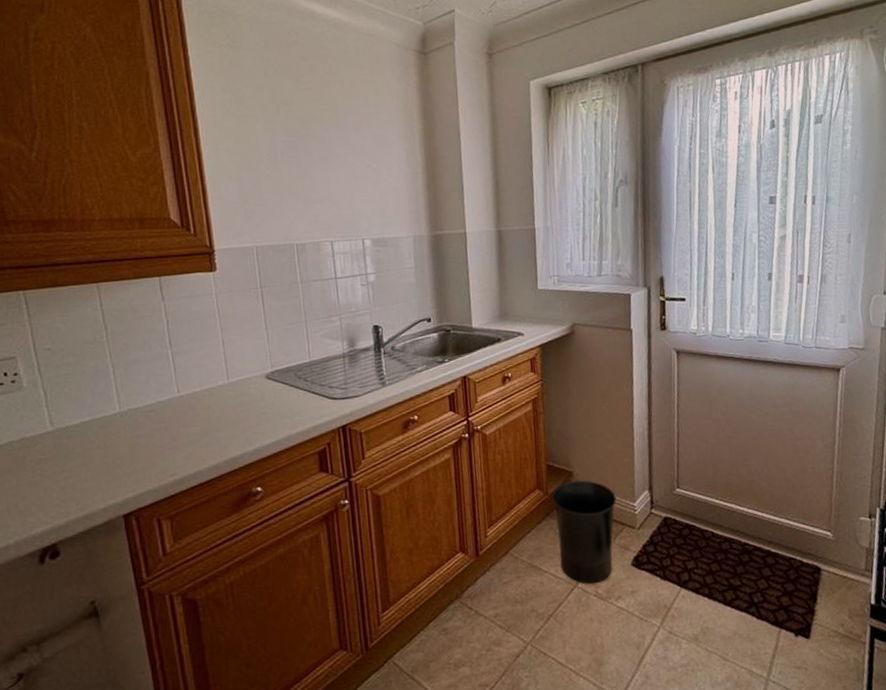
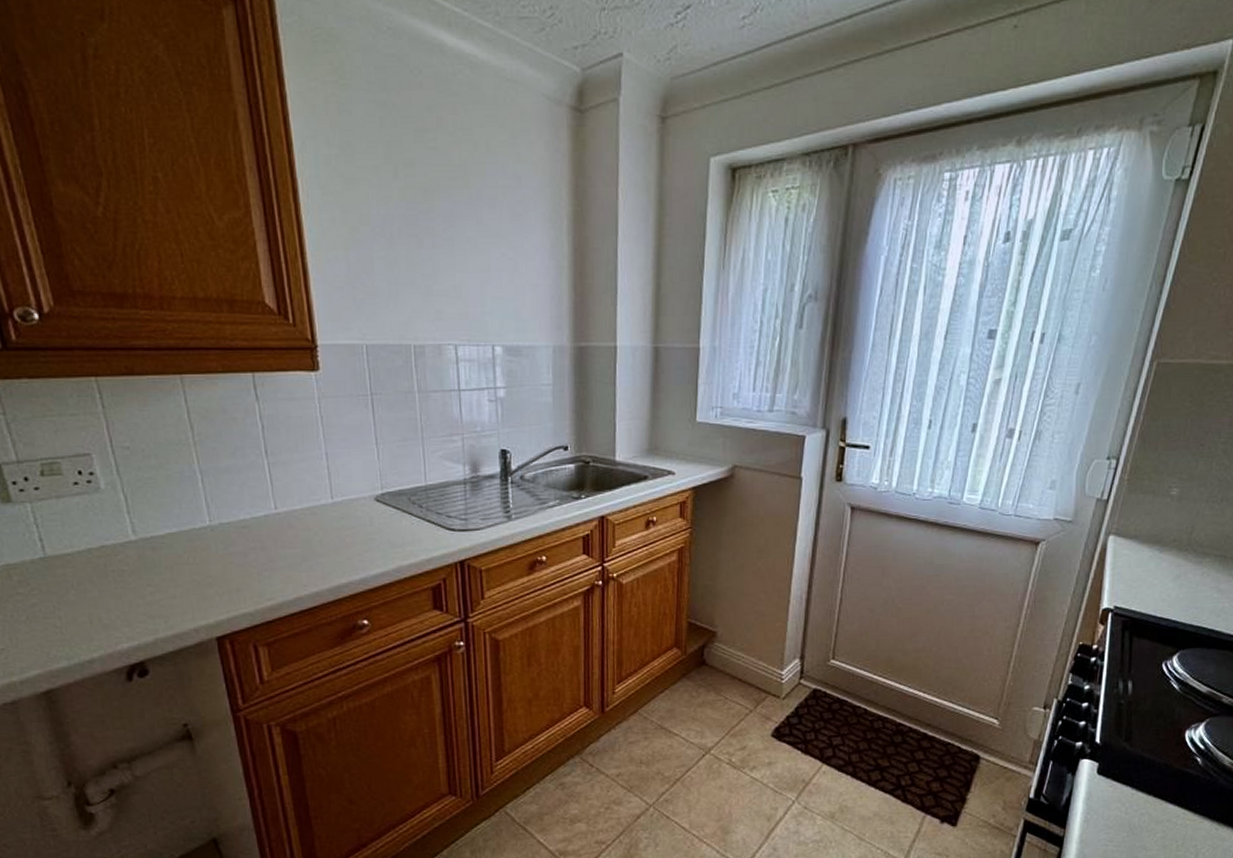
waste bin: present [552,480,617,584] -> none [691,642,762,751]

